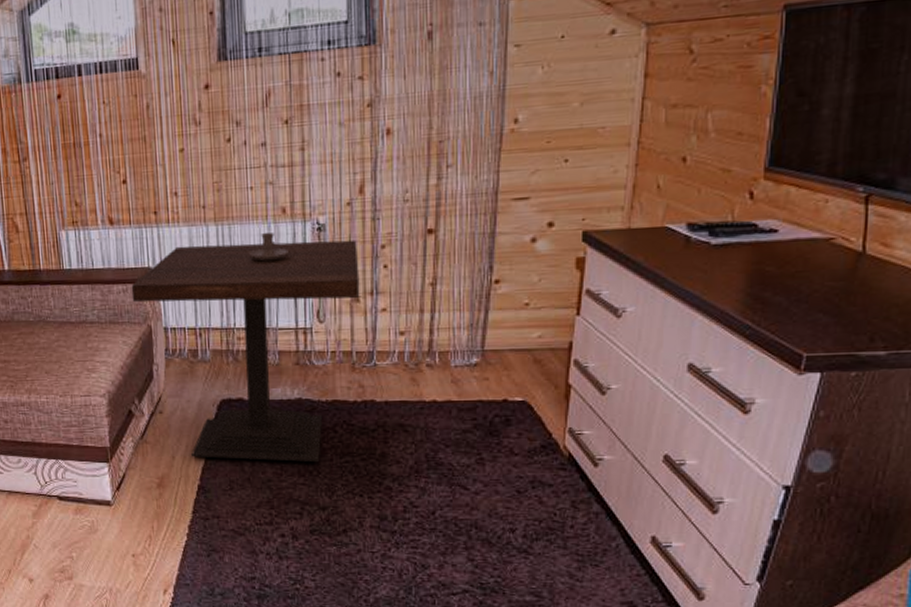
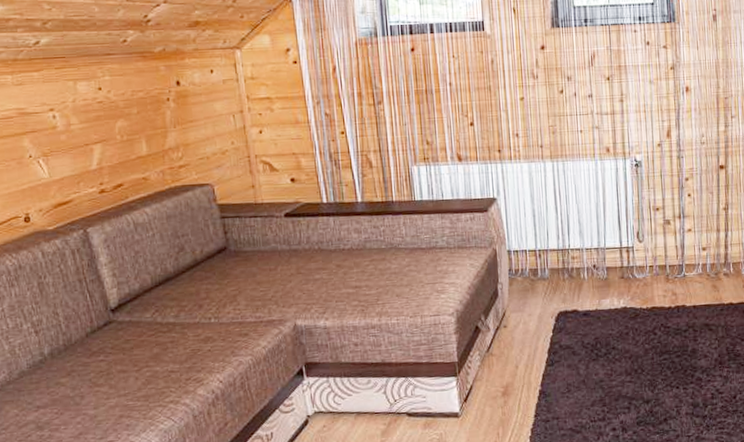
side table: present [131,239,360,463] -> none [478,174,671,365]
candle holder: present [248,232,289,262] -> none [579,167,613,192]

